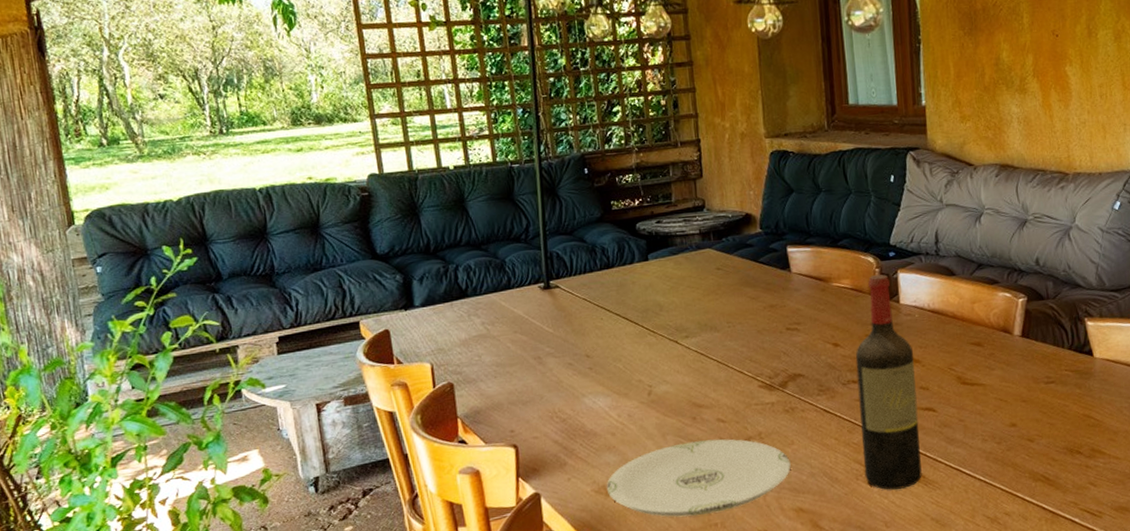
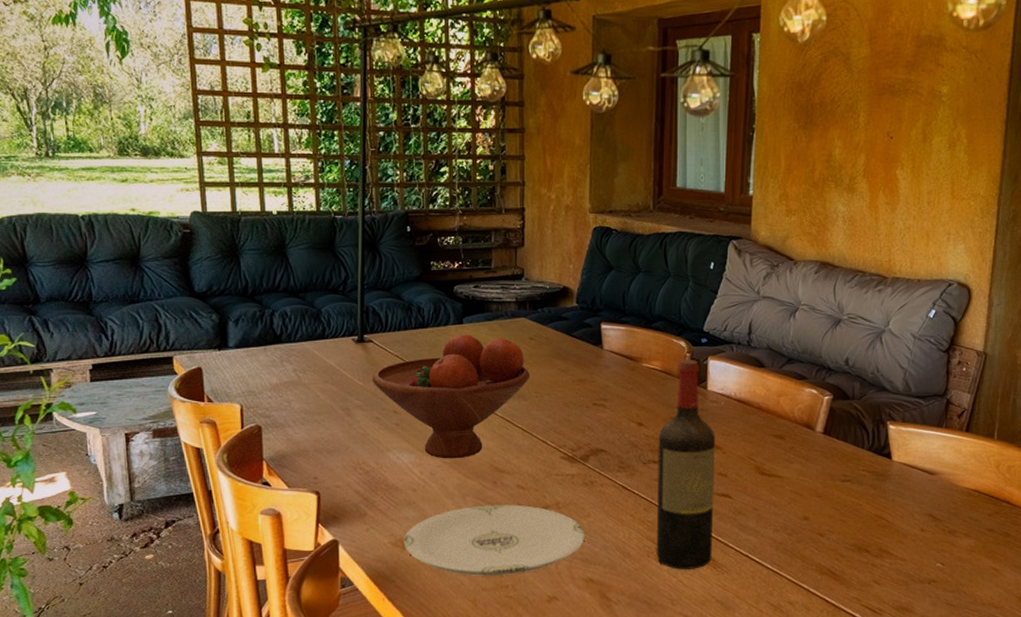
fruit bowl: none [561,270,721,399] -> present [372,333,531,459]

